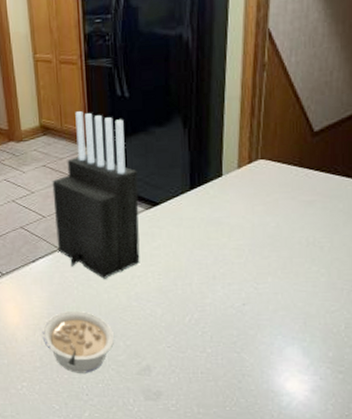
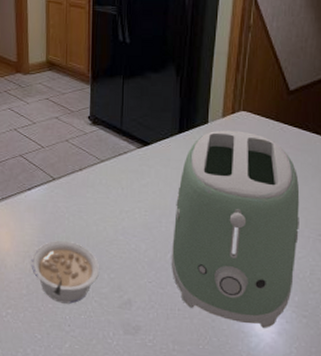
knife block: present [52,111,140,279] -> none [53,52,132,212]
toaster: none [189,181,331,386] -> present [171,130,300,328]

